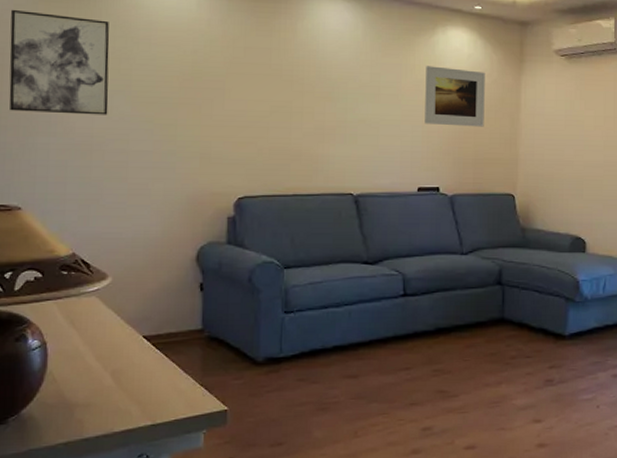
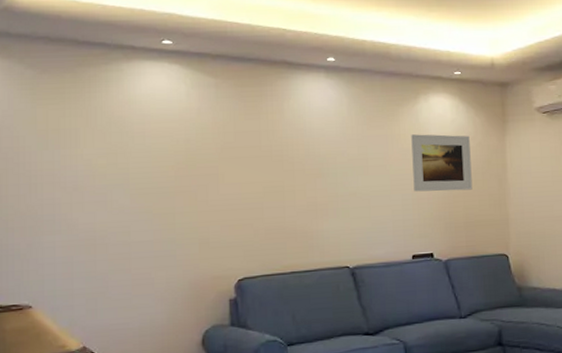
wall art: present [9,9,110,115] -> none [11,115,109,213]

